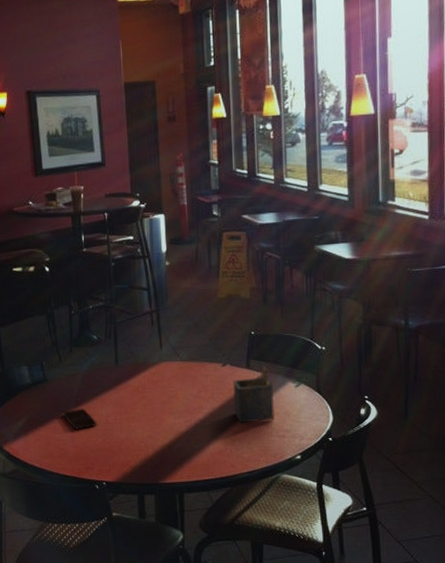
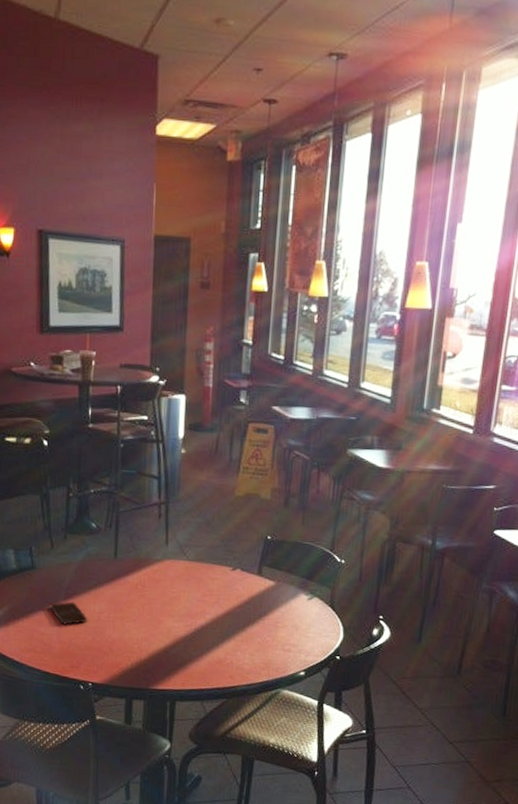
napkin holder: present [233,366,274,423] -> none [239,574,284,633]

